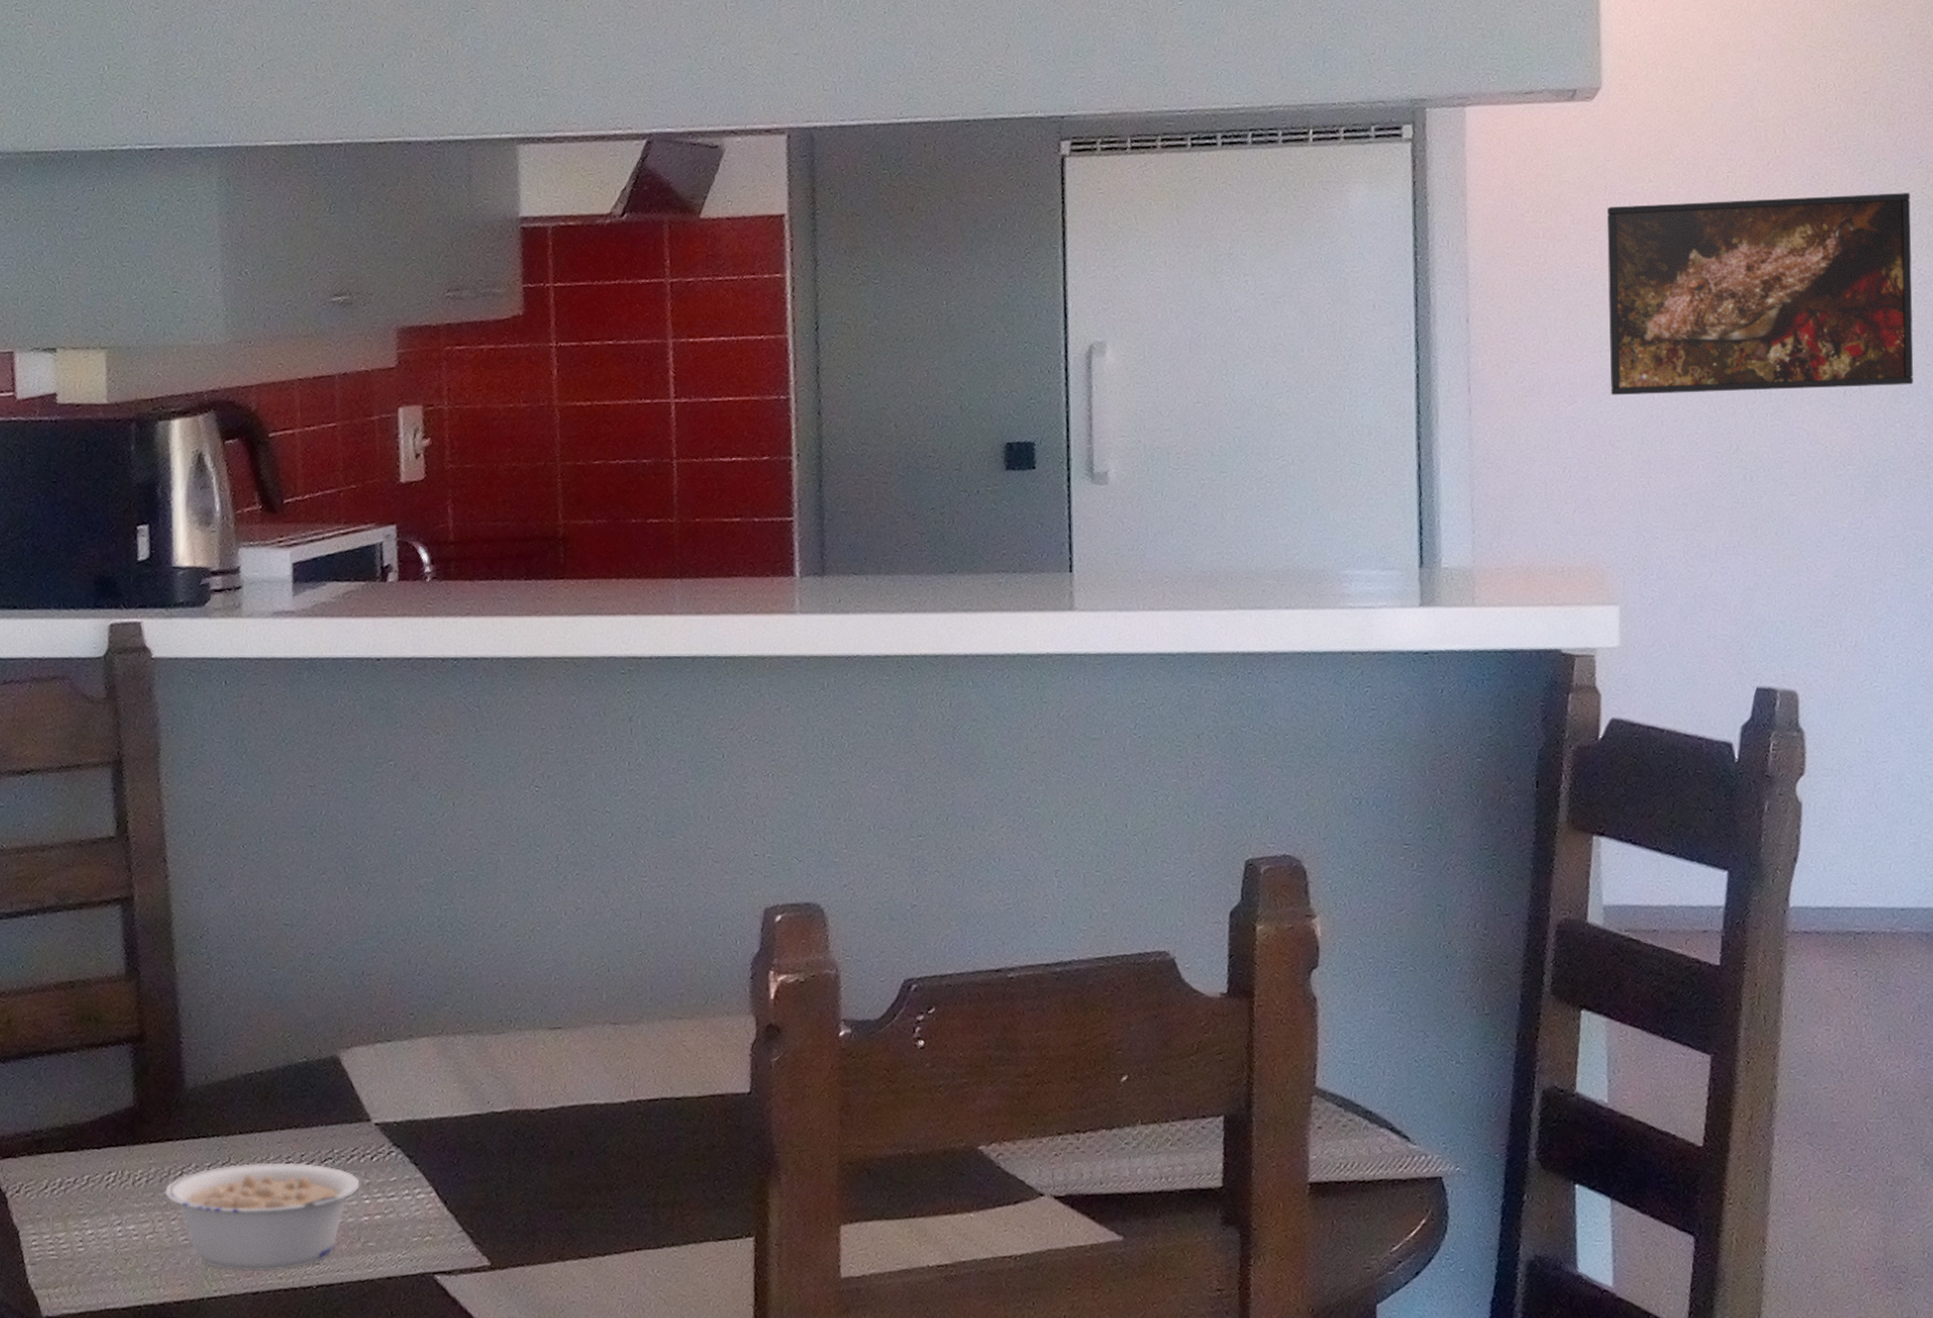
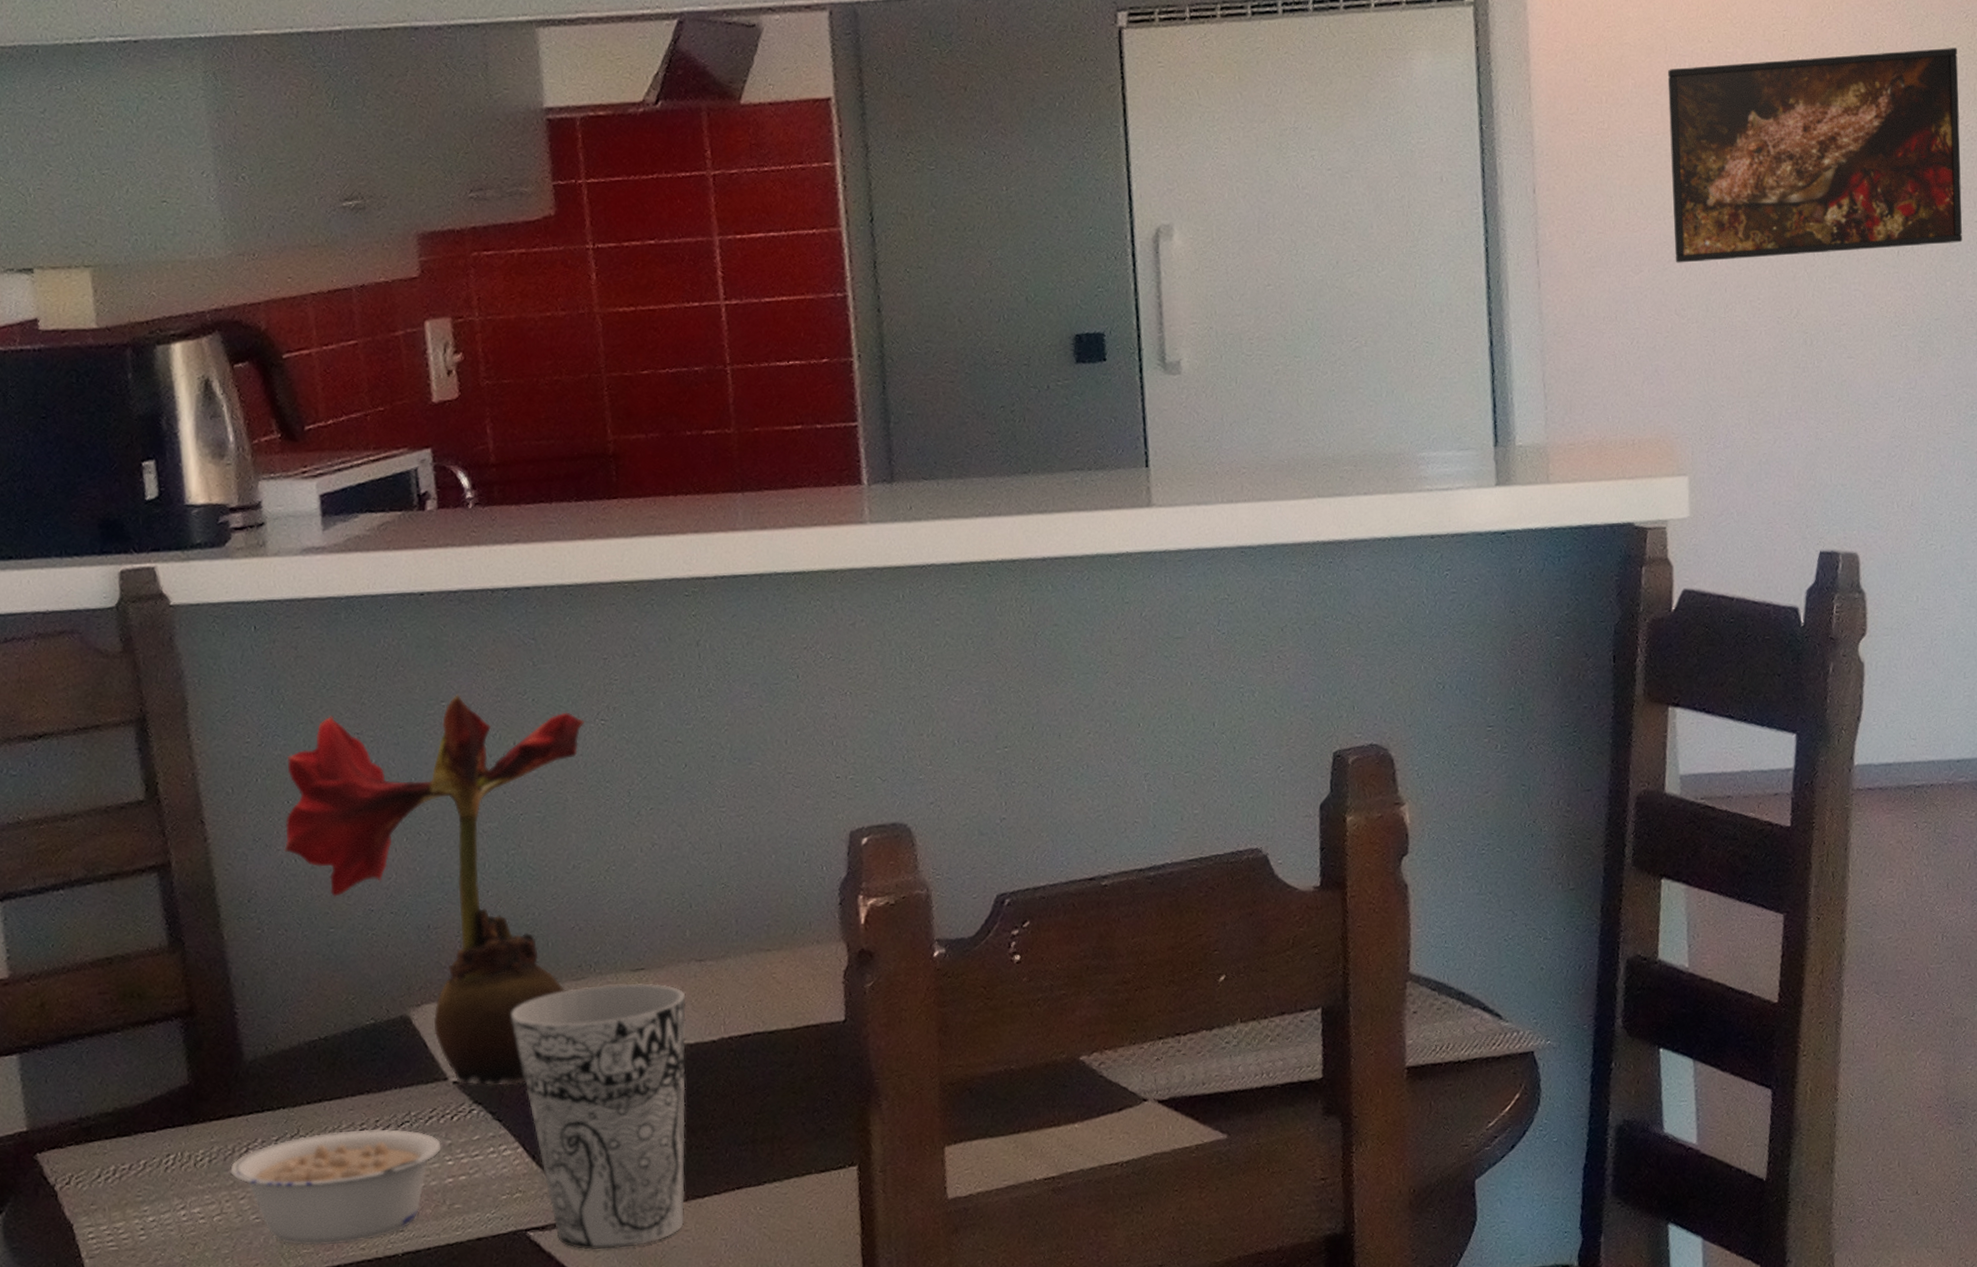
flower: none [236,755,520,1131] -> present [284,695,584,1086]
cup: none [434,1041,599,1299] -> present [511,983,686,1251]

